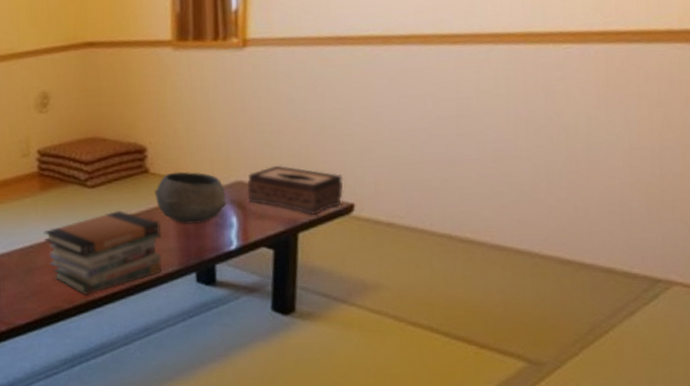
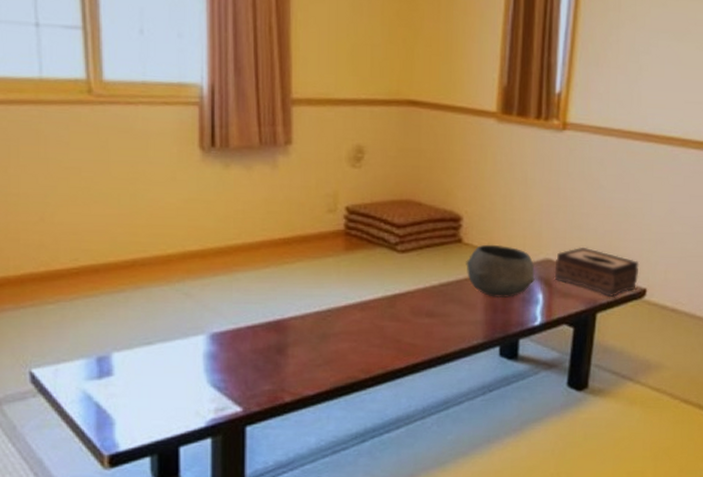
book stack: present [44,211,163,295] -> none [344,279,470,365]

